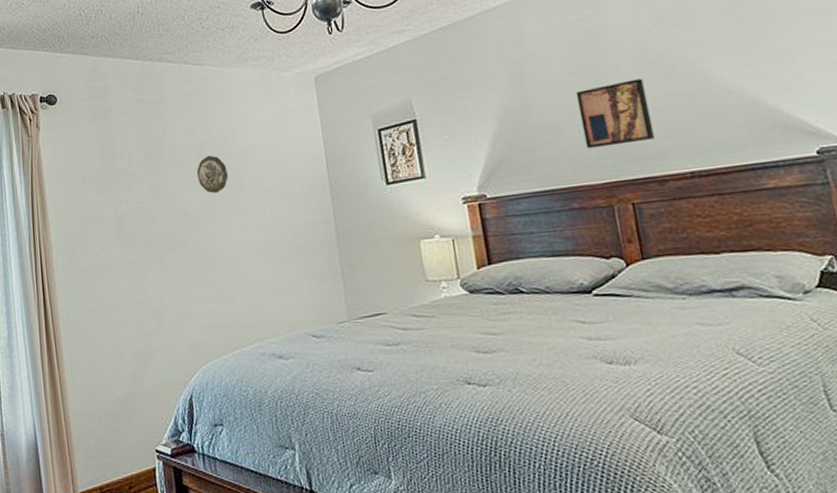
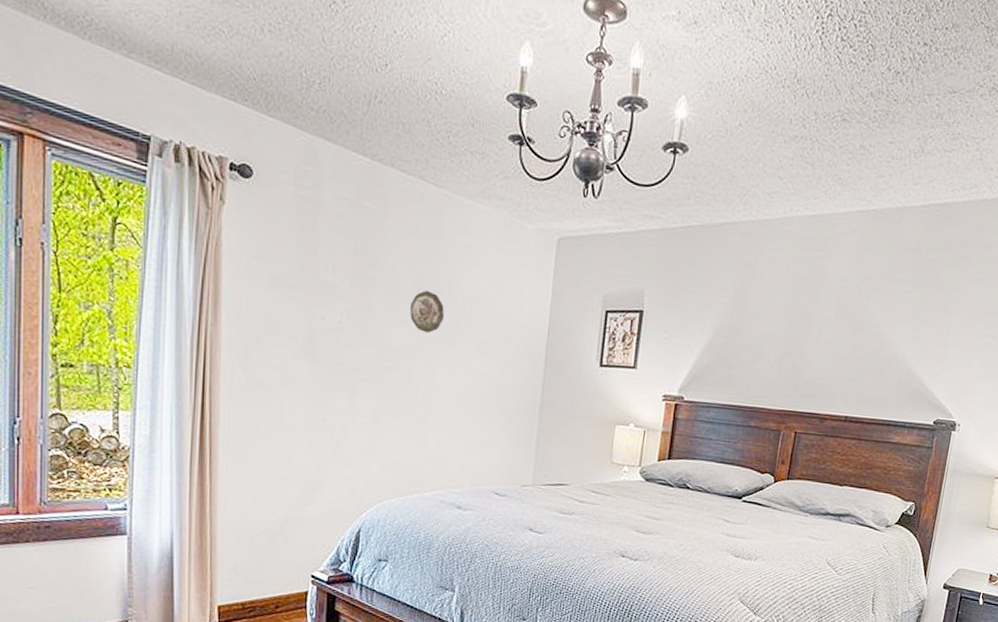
wall art: present [575,78,656,149] -> none [776,323,838,382]

